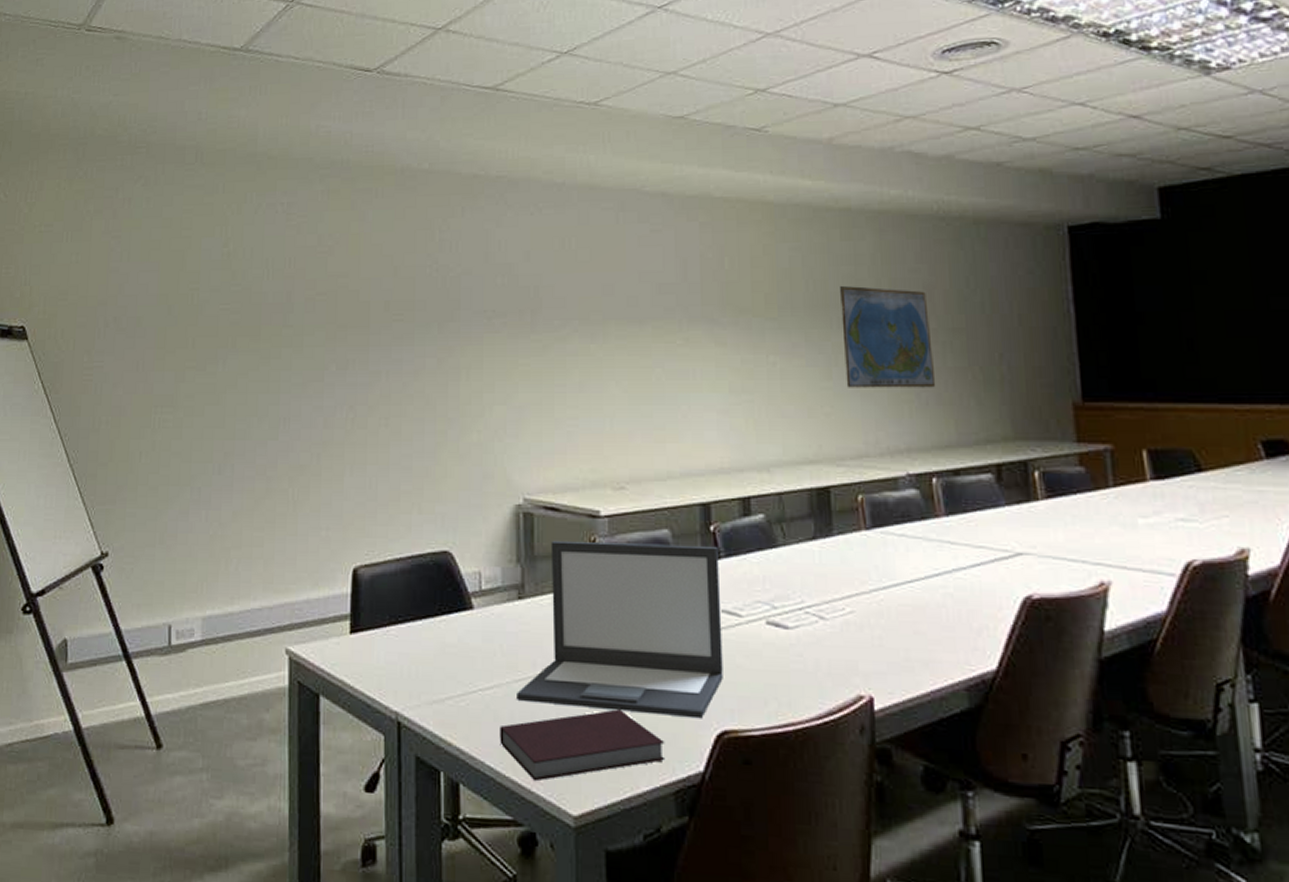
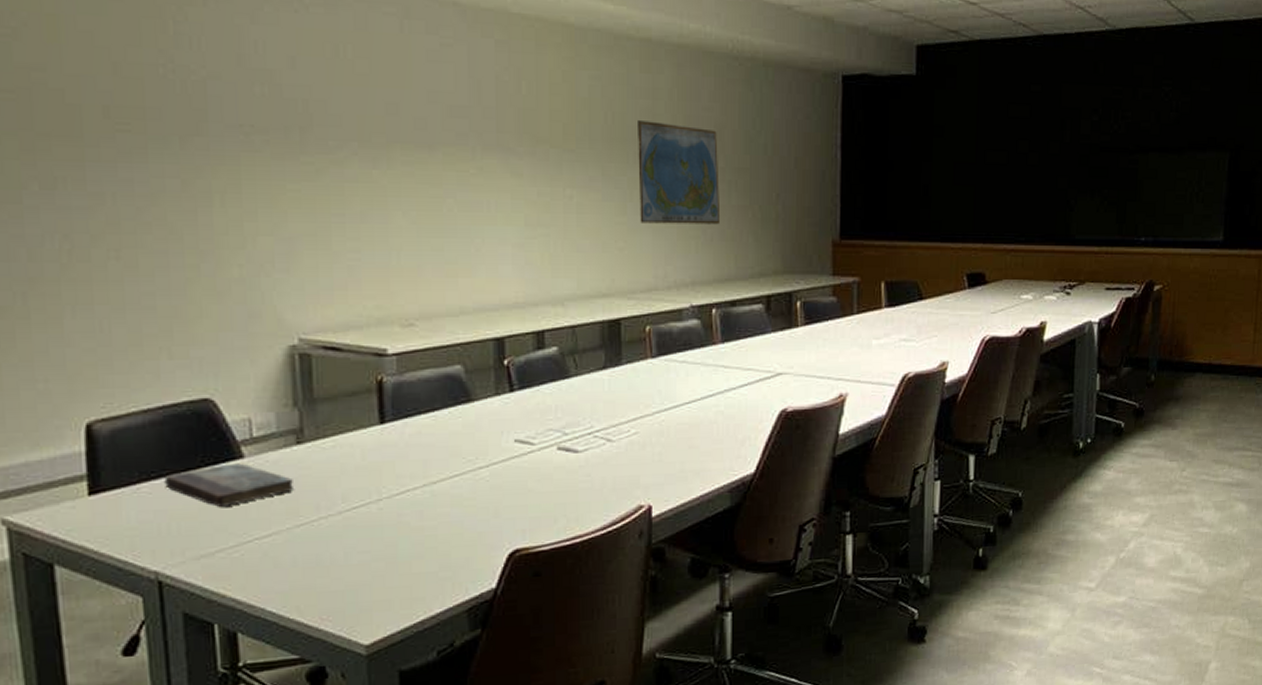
book: none [409,613,515,655] -> present [164,463,295,507]
notebook: present [500,709,666,782] -> none [281,541,459,620]
laptop: present [517,540,723,719] -> none [299,379,515,546]

